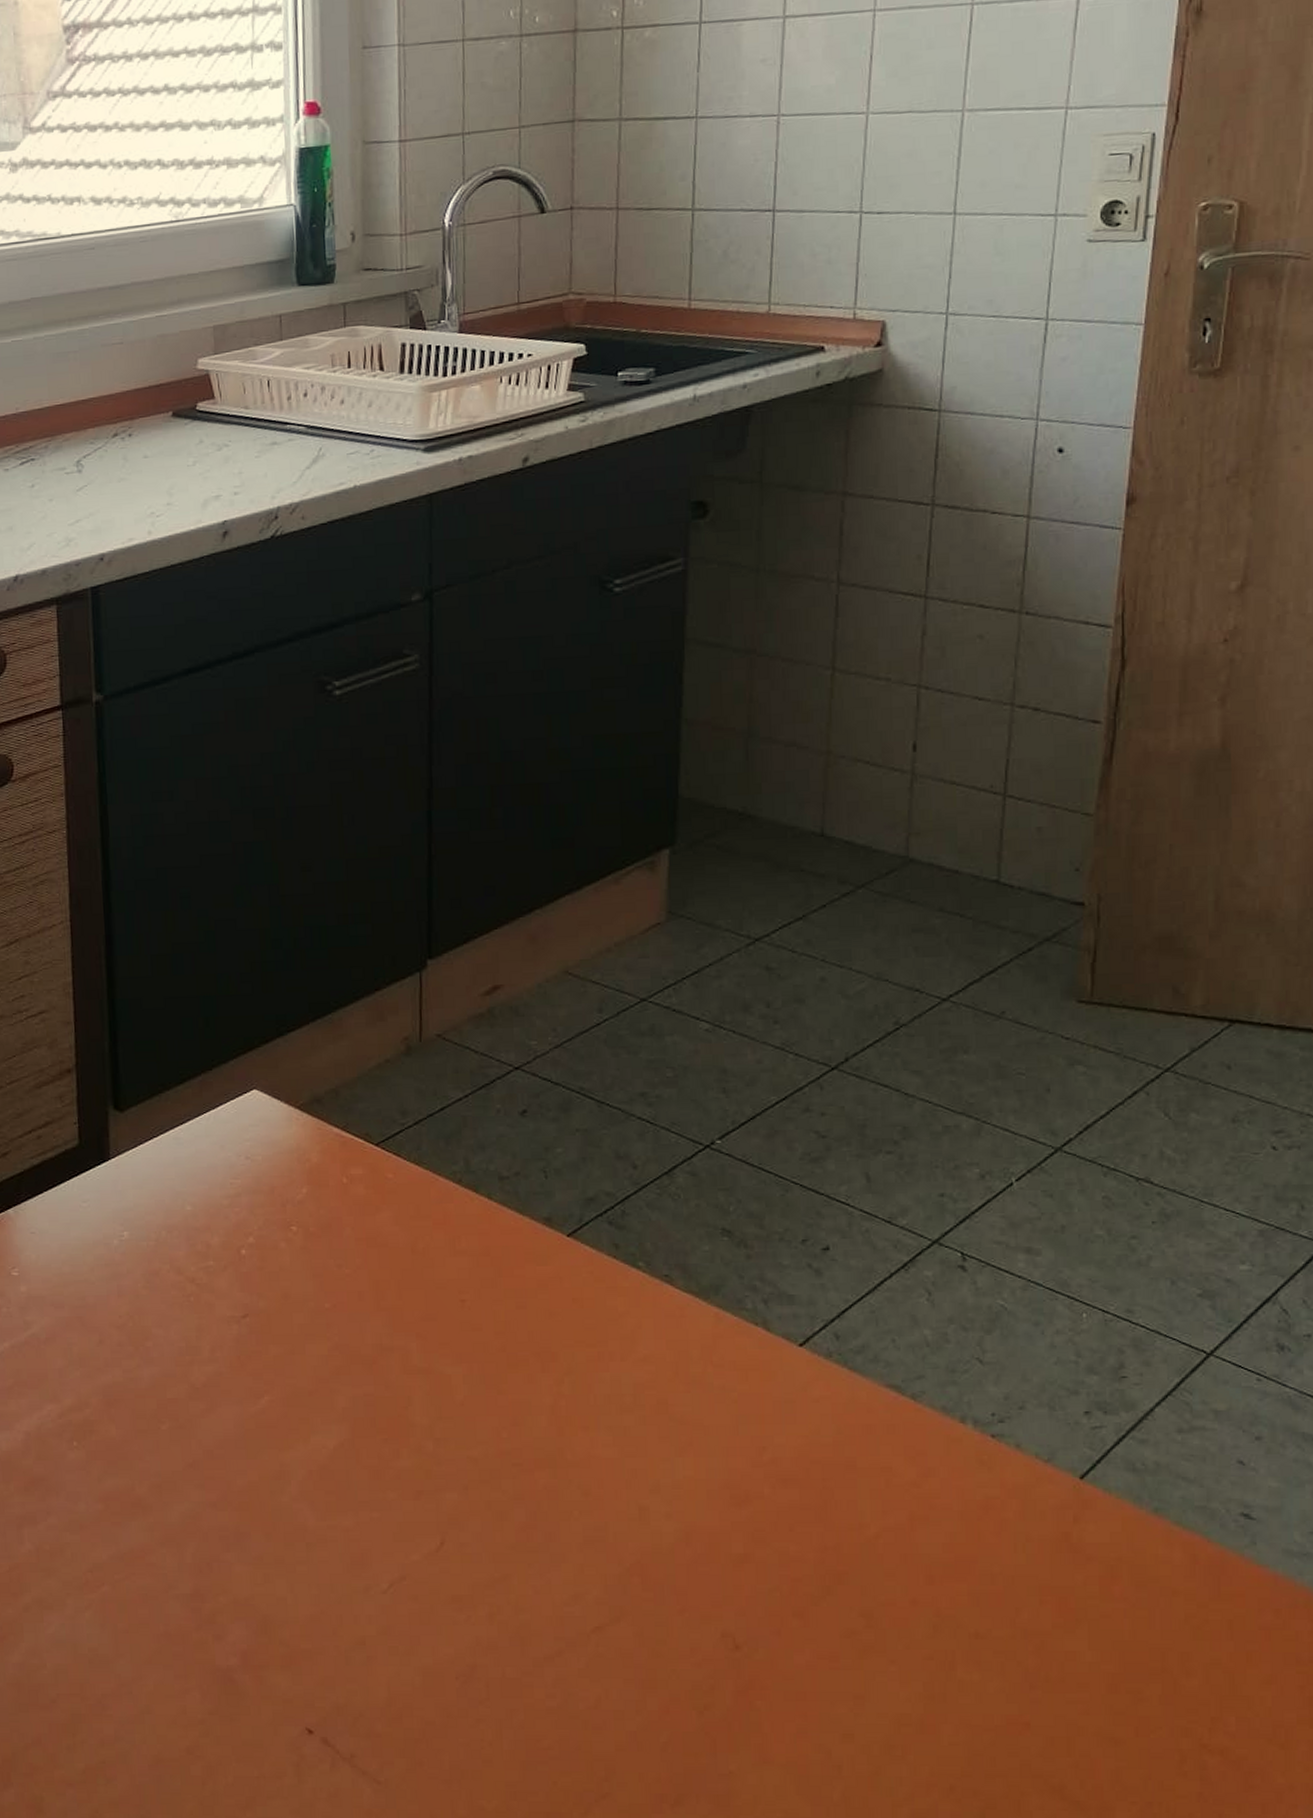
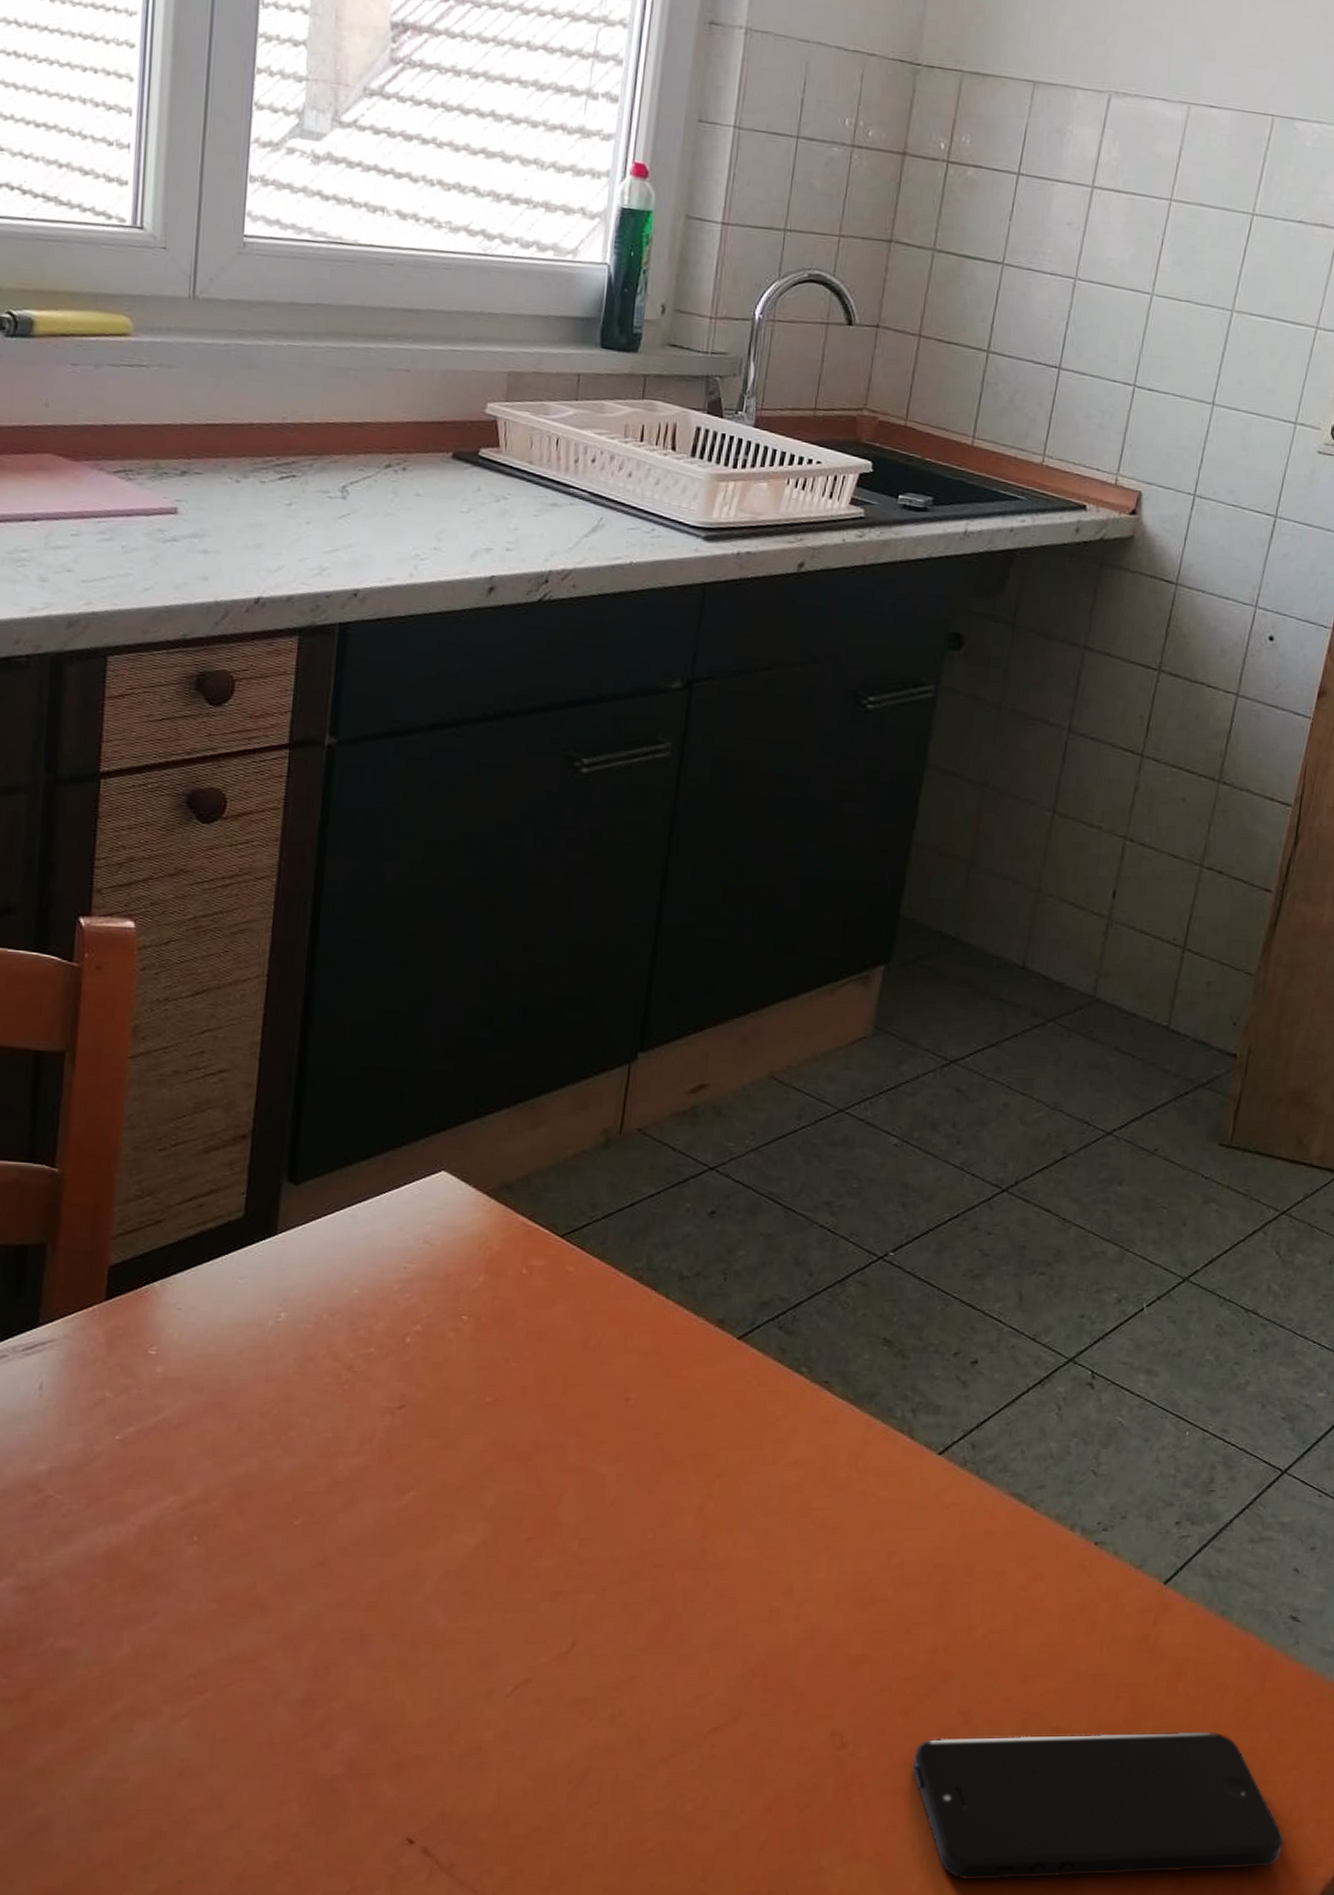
smartphone: none [816,1639,1270,1793] -> present [912,1731,1284,1880]

